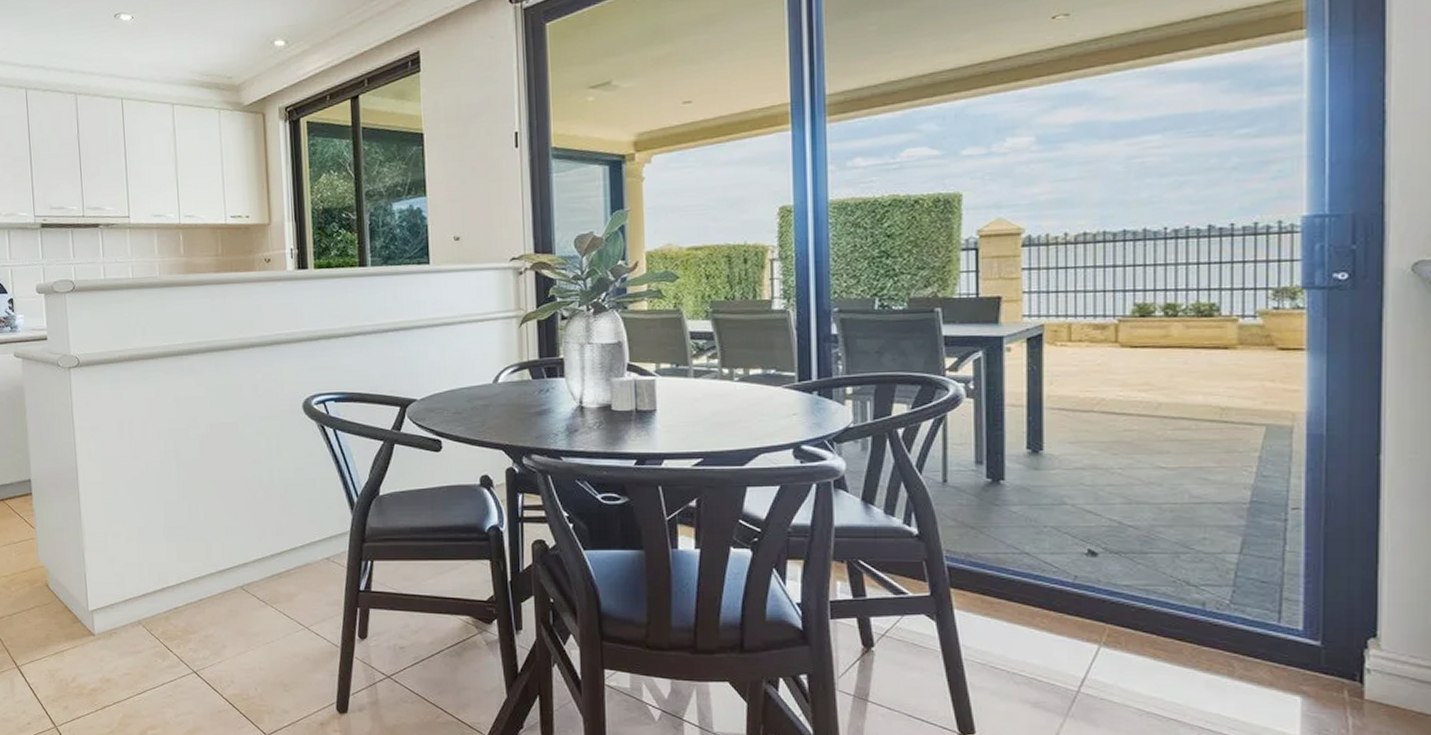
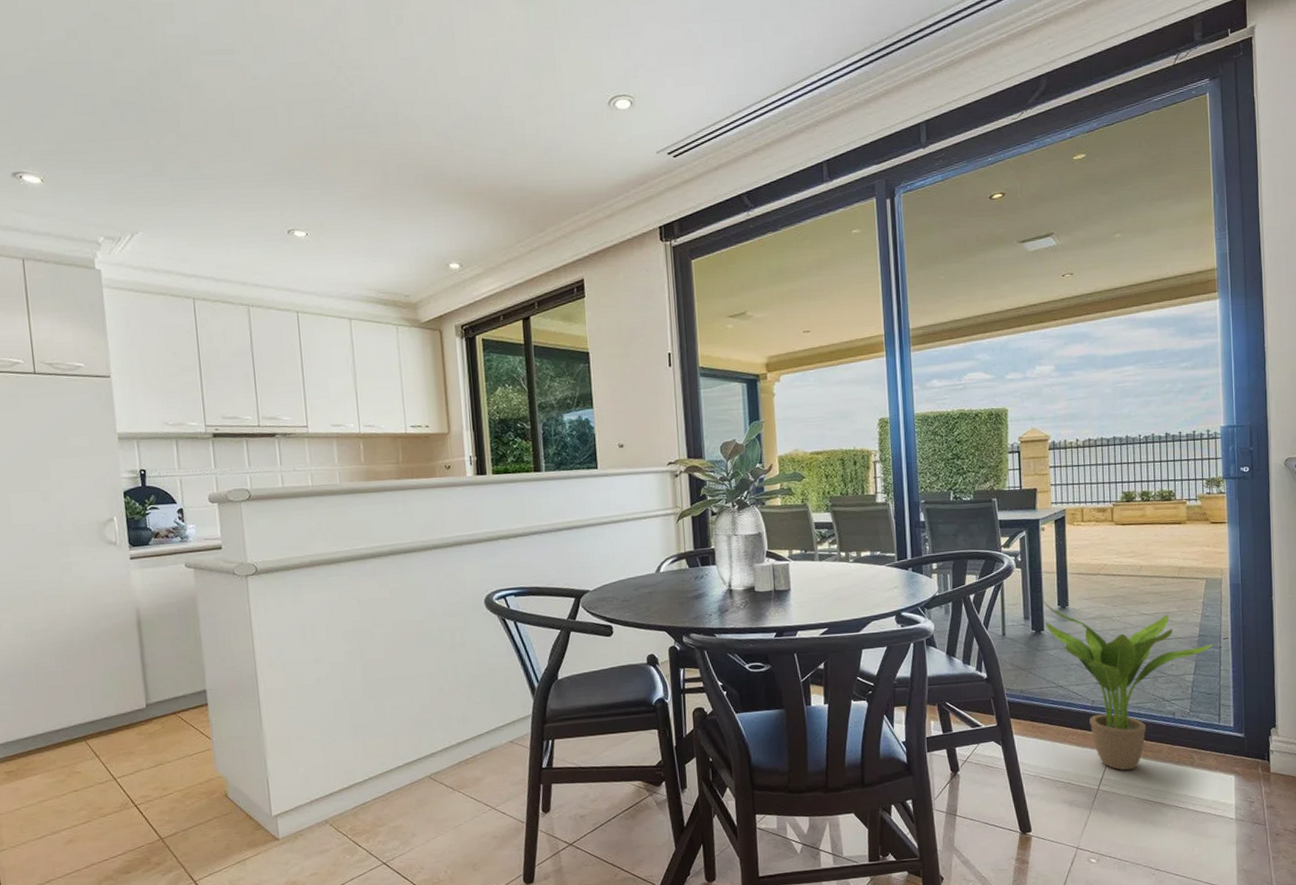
potted plant: none [1003,440,1273,672] -> present [1042,600,1213,771]

